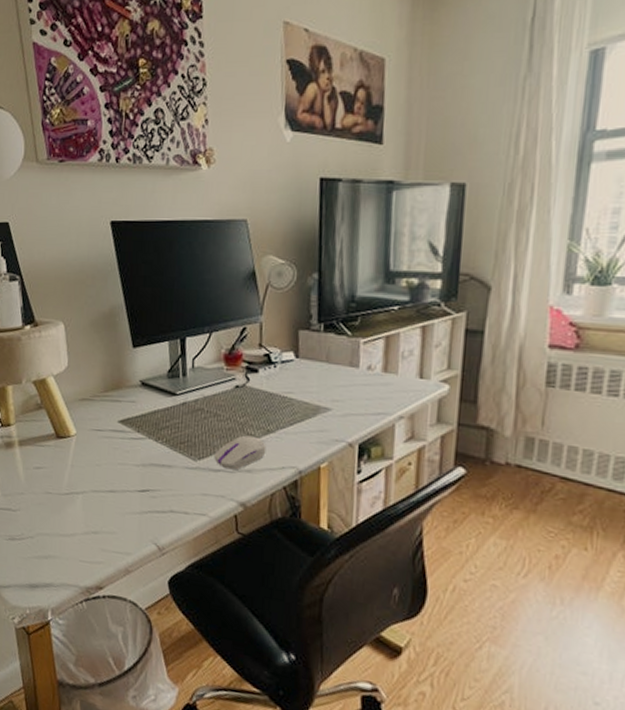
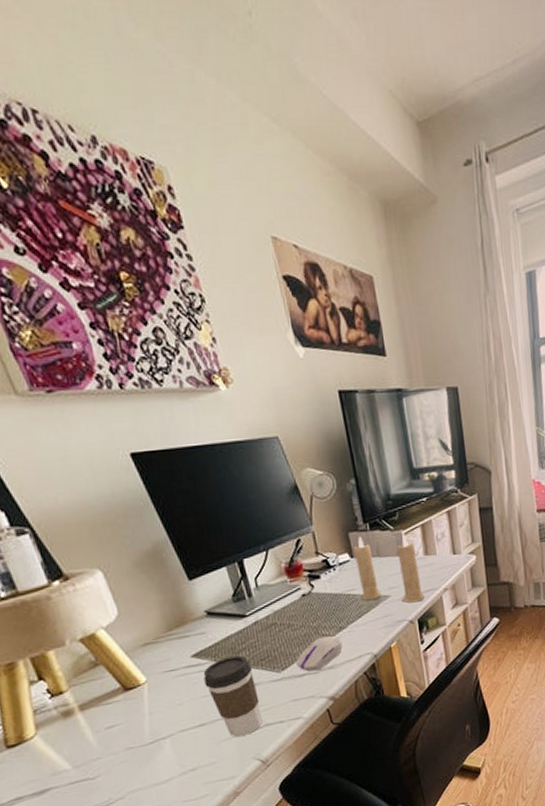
coffee cup: none [124,431,171,515] -> present [203,655,263,737]
candle: none [296,336,373,424] -> present [353,535,424,603]

